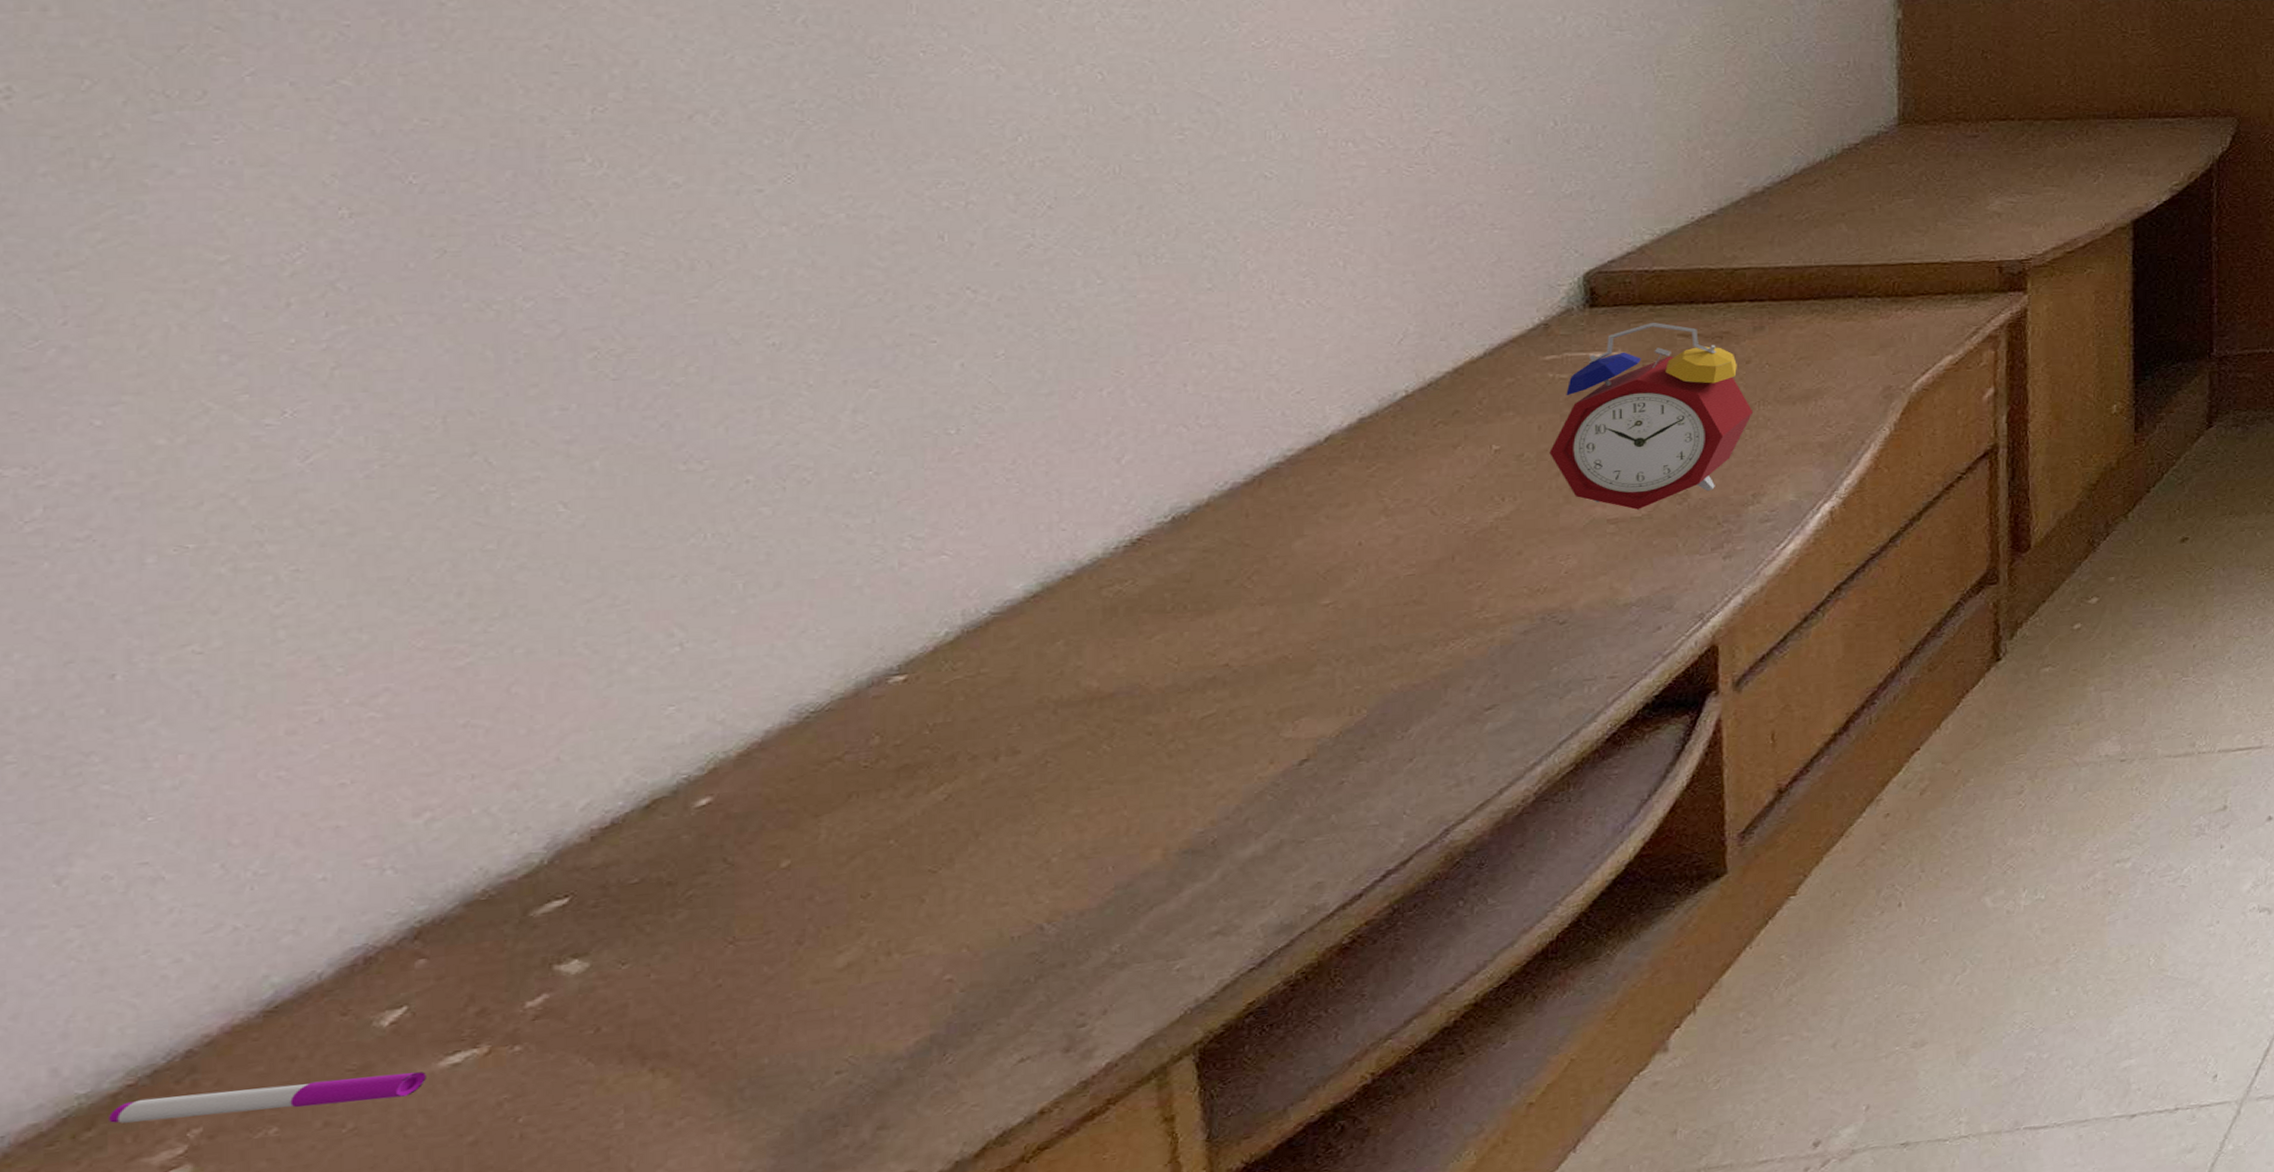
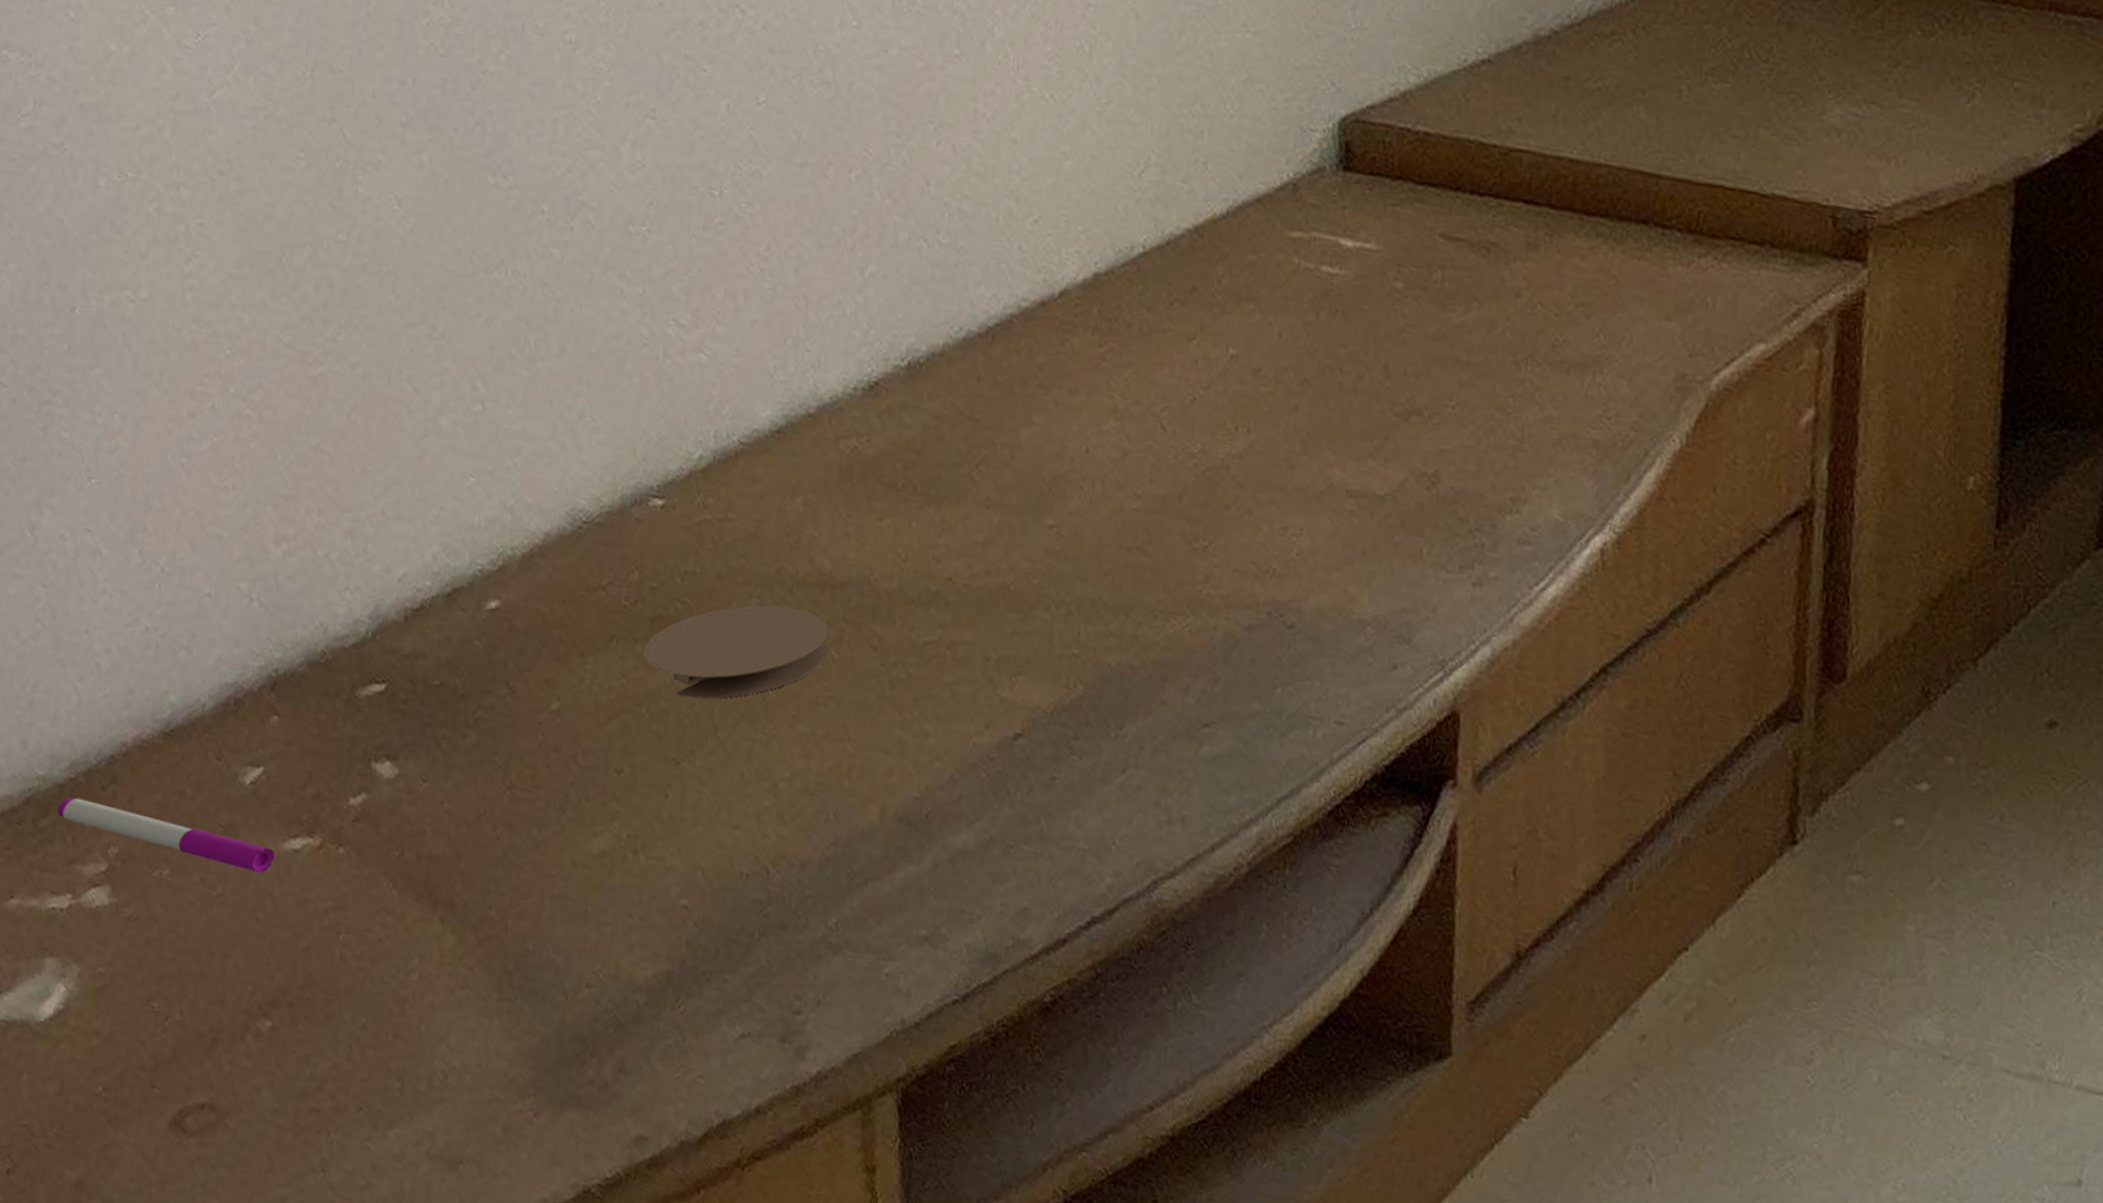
coaster: none [888,723,1099,821] -> present [643,604,828,699]
alarm clock: present [1549,322,1754,510] -> none [1289,208,1520,485]

